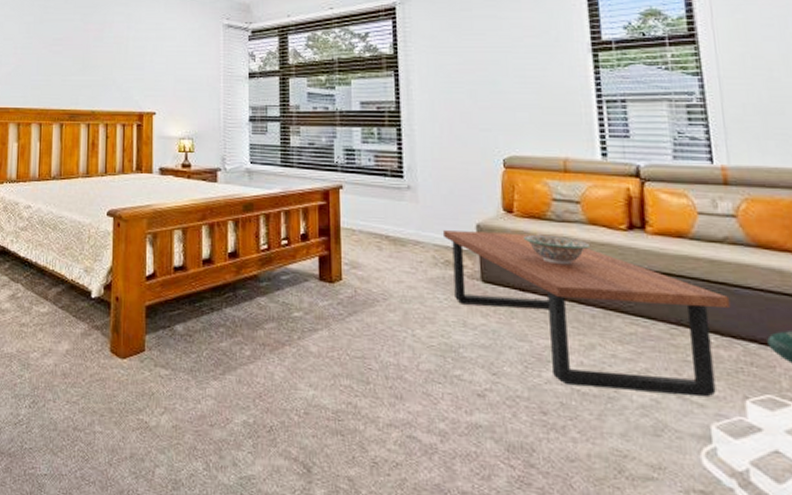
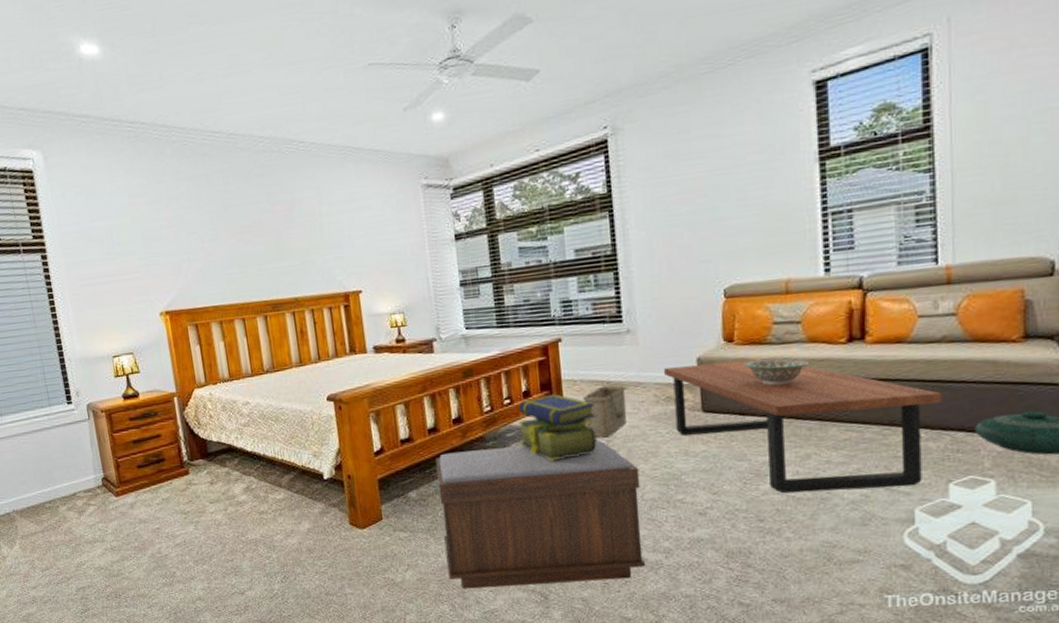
bench: none [206,287,420,461] -> present [435,440,646,589]
stack of books: none [294,241,374,312] -> present [518,394,598,461]
basket: none [361,240,405,295] -> present [583,385,627,438]

